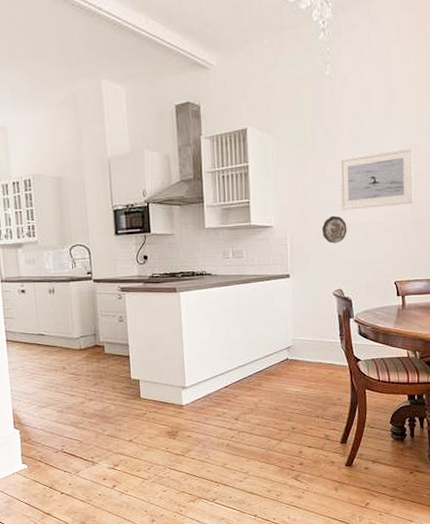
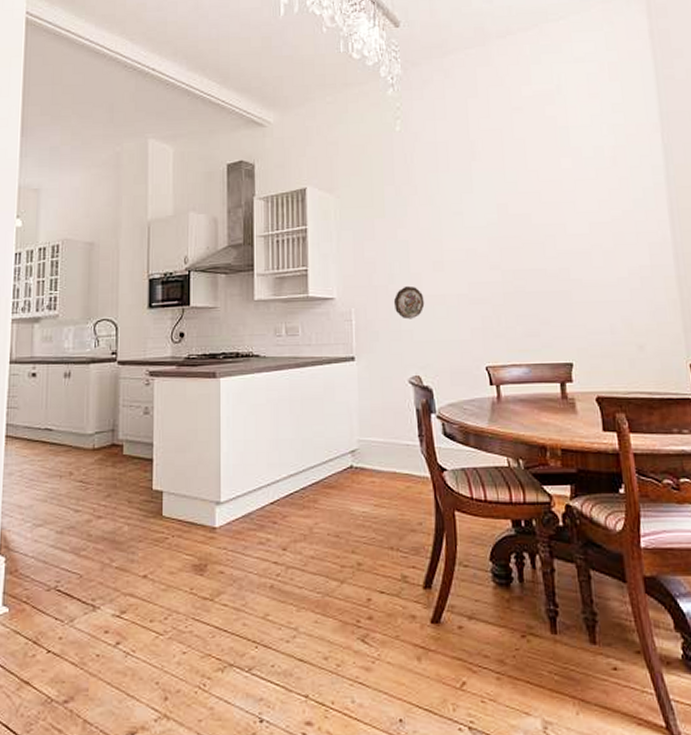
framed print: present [340,147,413,210] -> none [413,207,504,280]

